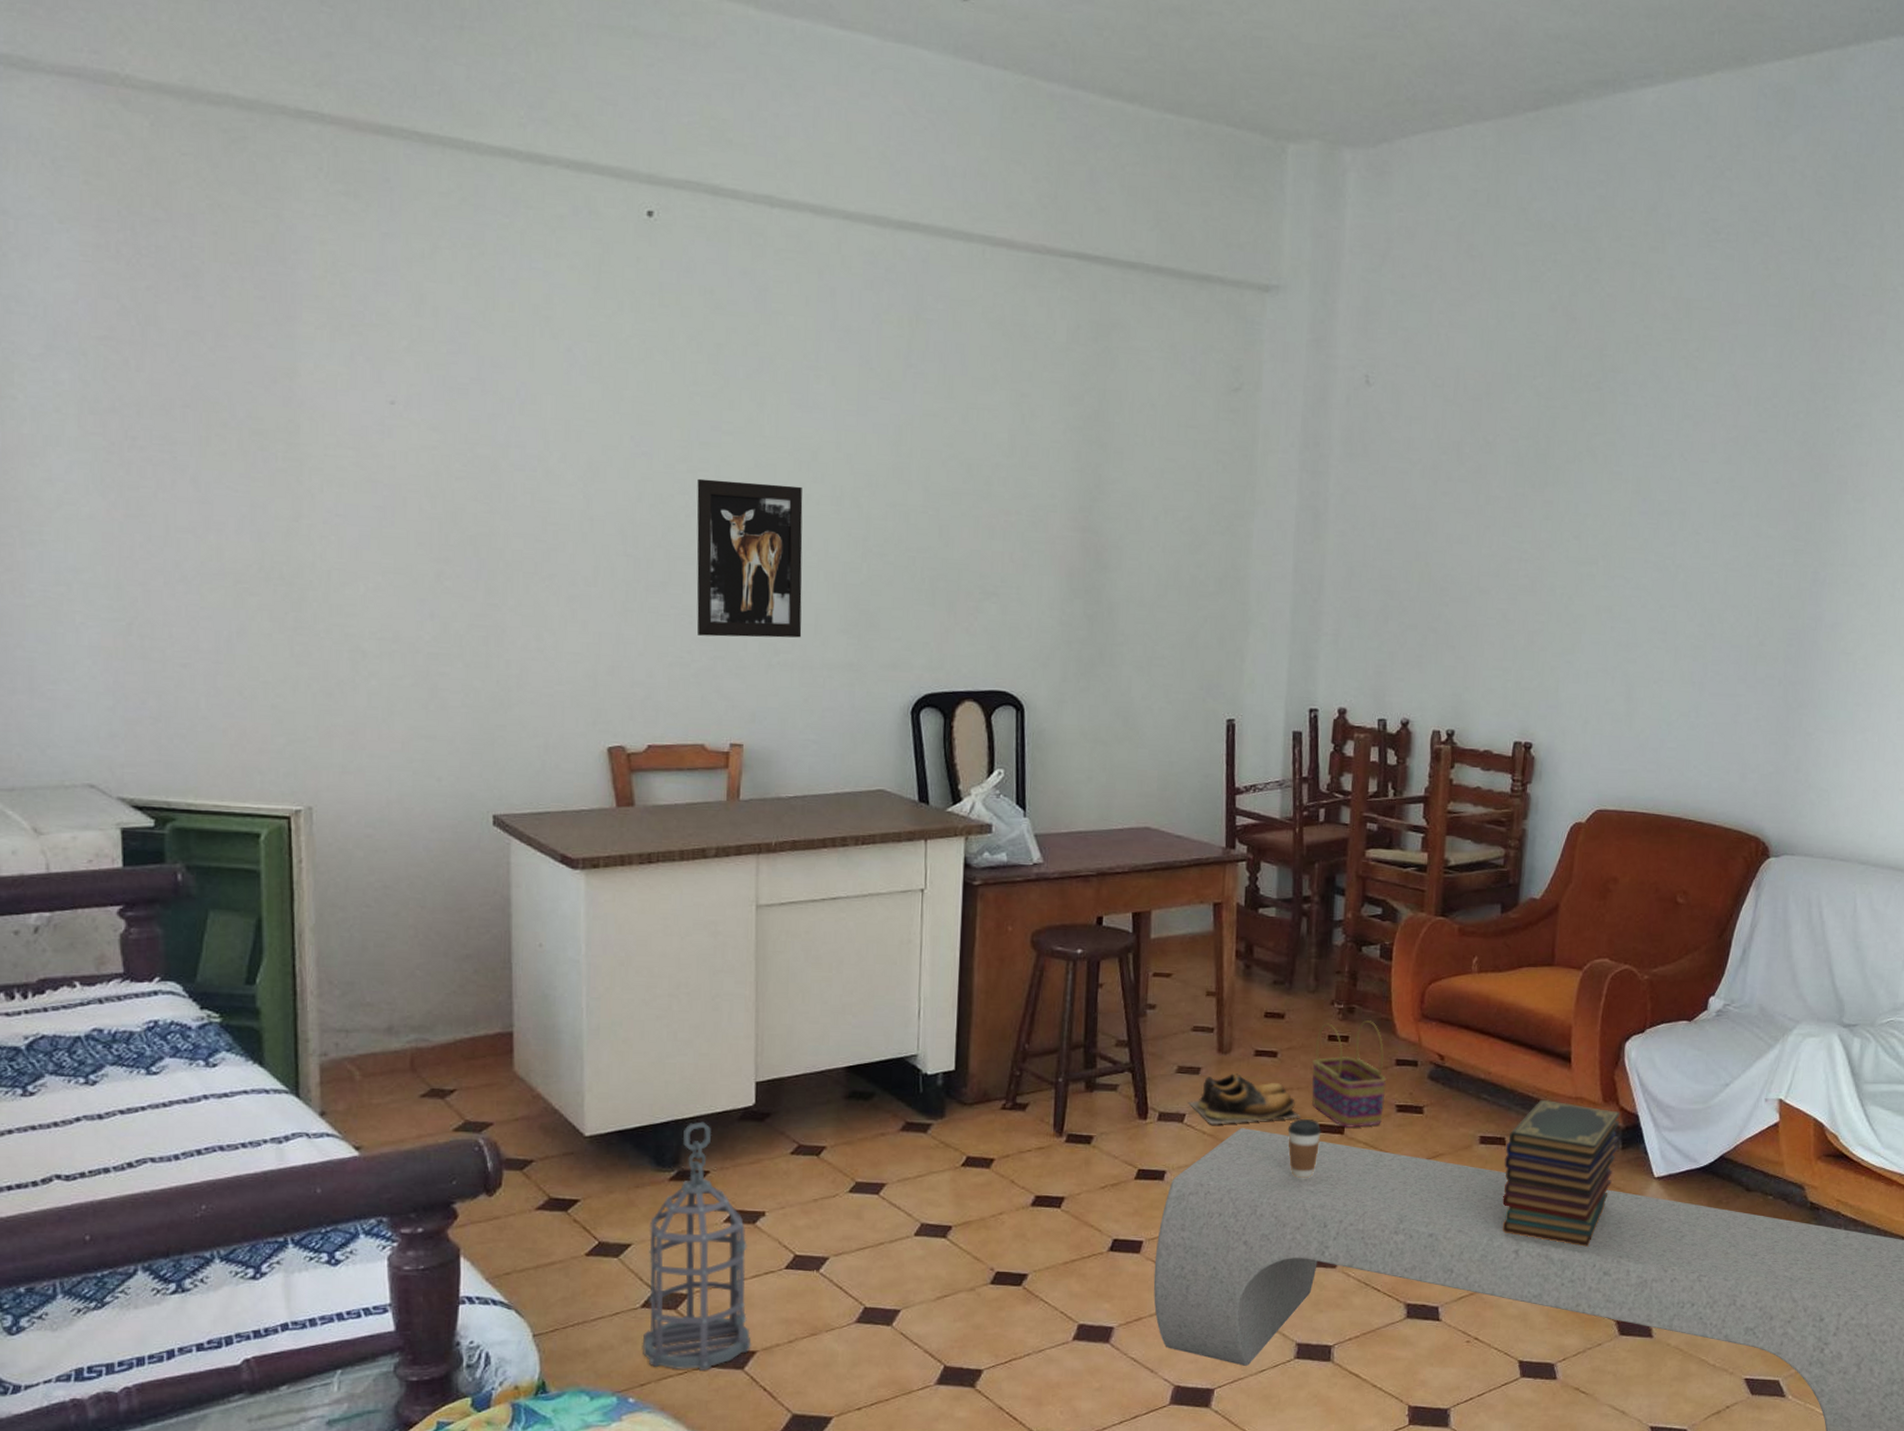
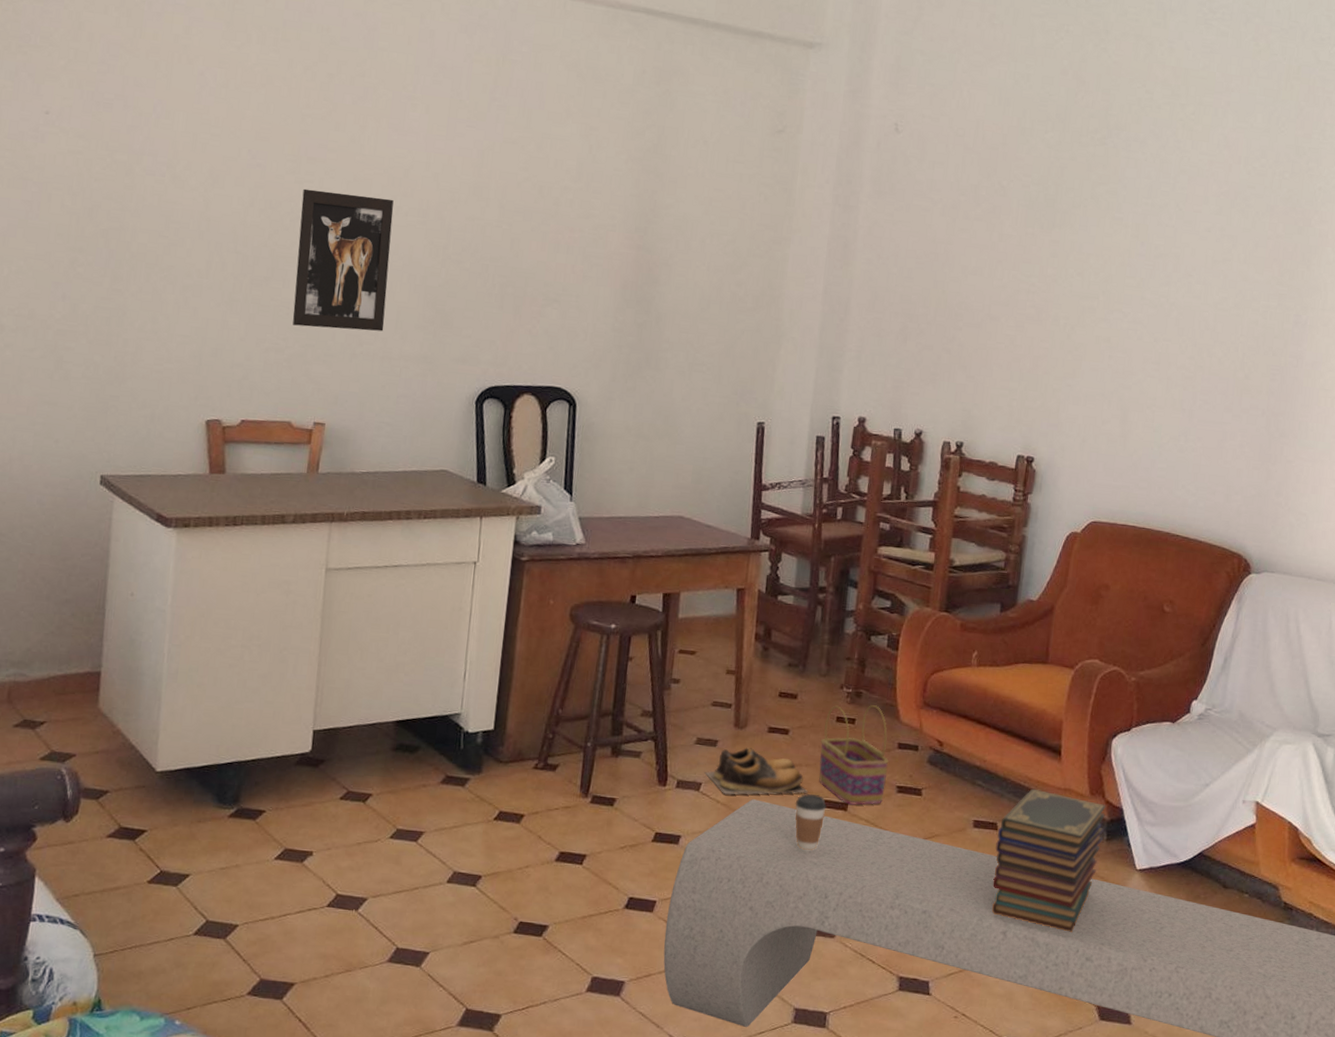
lantern: present [642,1121,751,1370] -> none [191,764,294,999]

